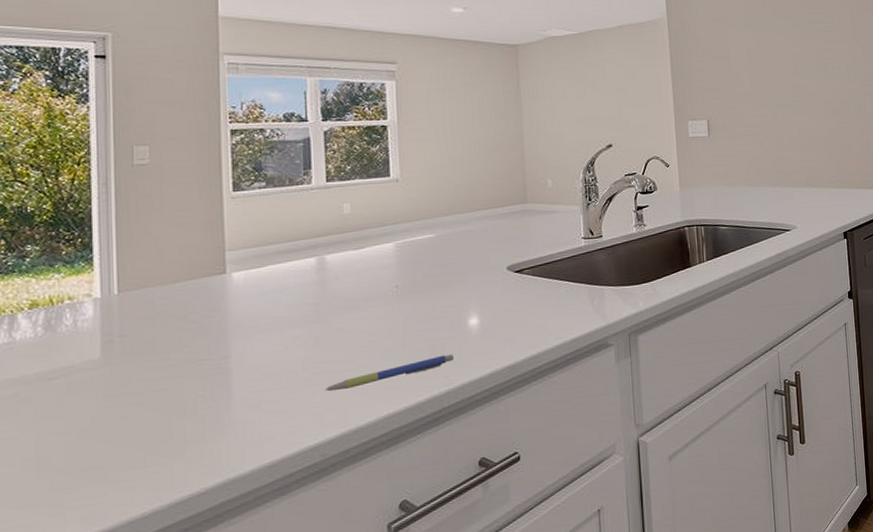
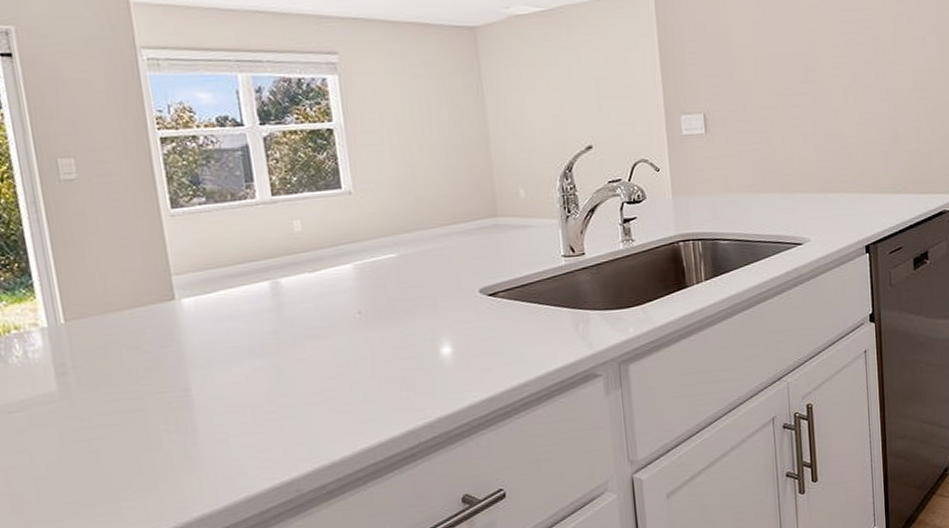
pen: present [325,354,453,392] -> none [293,385,427,426]

